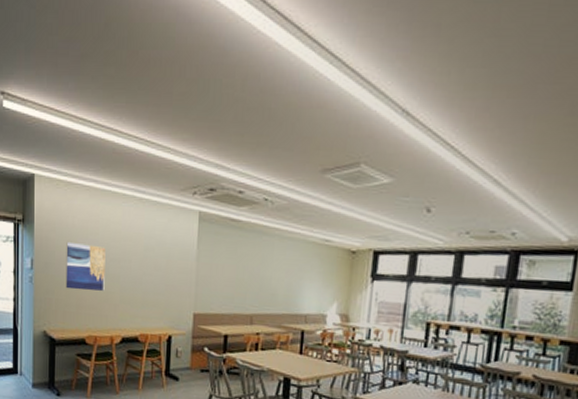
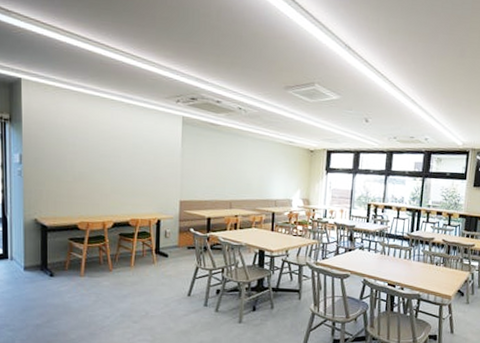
wall art: present [65,241,106,291] -> none [56,139,96,183]

